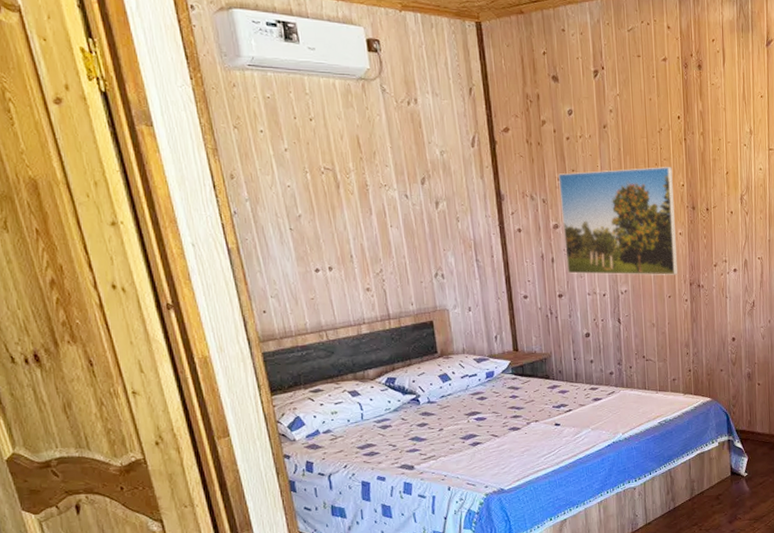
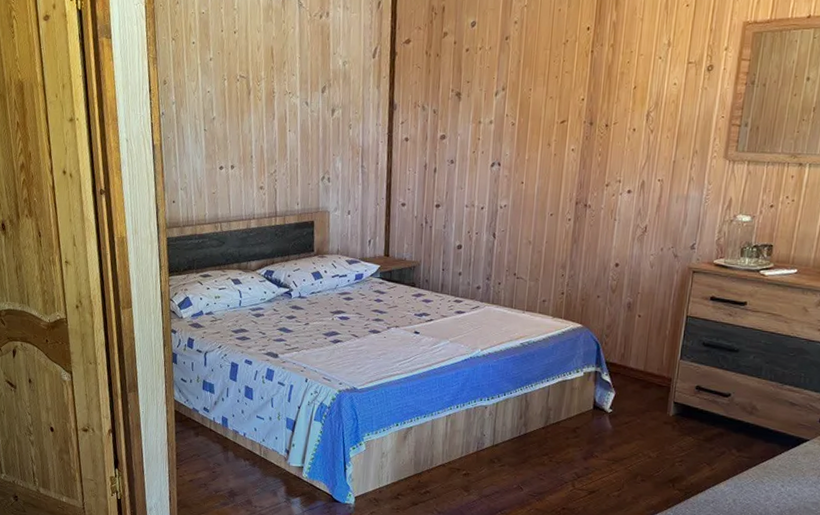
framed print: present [558,167,679,275] -> none [448,80,573,193]

